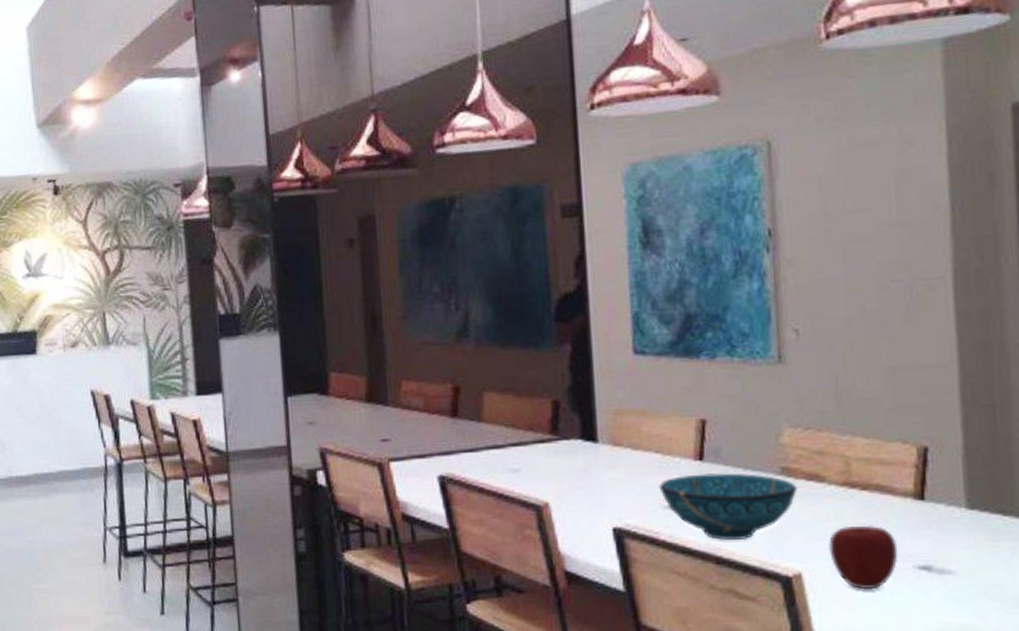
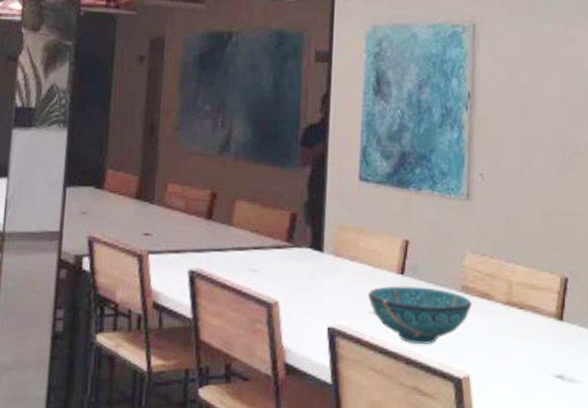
apple: present [829,525,898,589] -> none [492,338,541,392]

